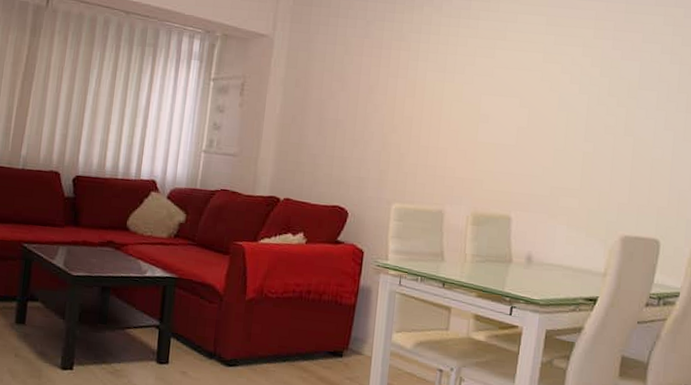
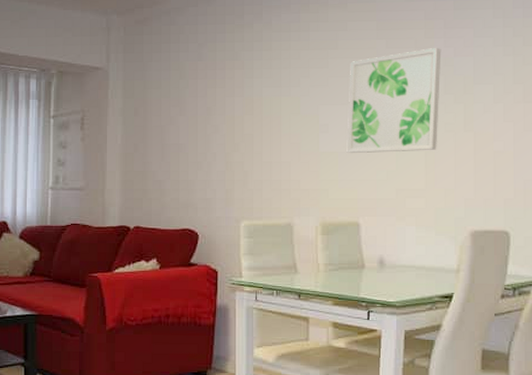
wall art: none [505,48,609,151] -> present [346,47,442,153]

